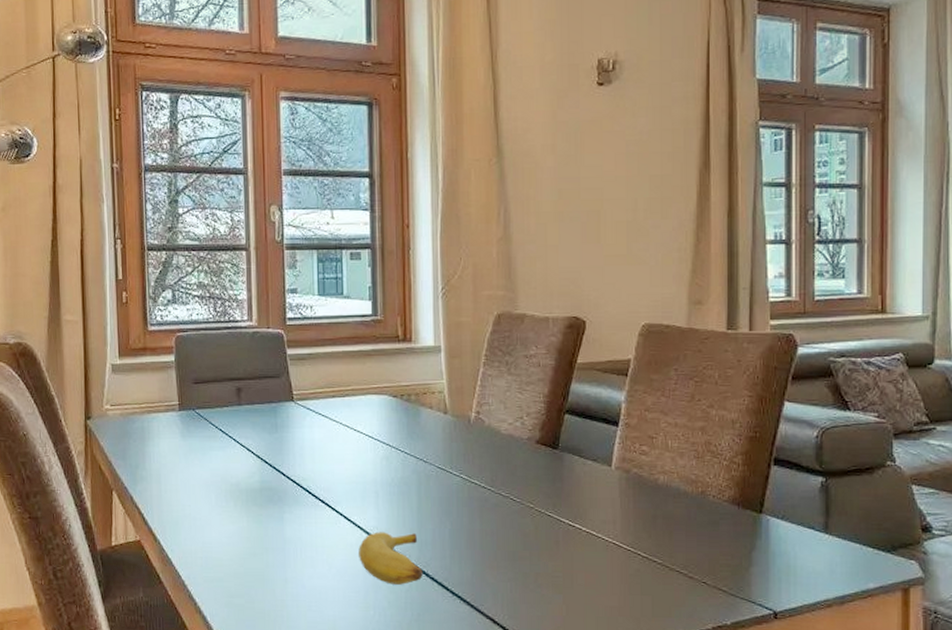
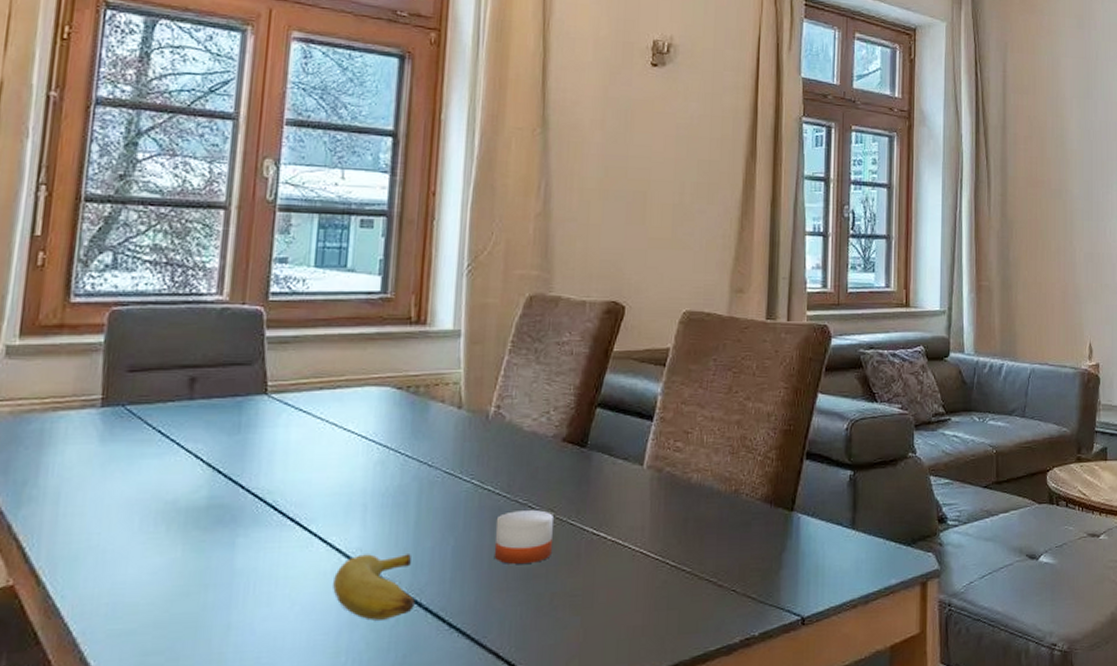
candle: none [483,501,533,547] -> present [494,509,553,564]

